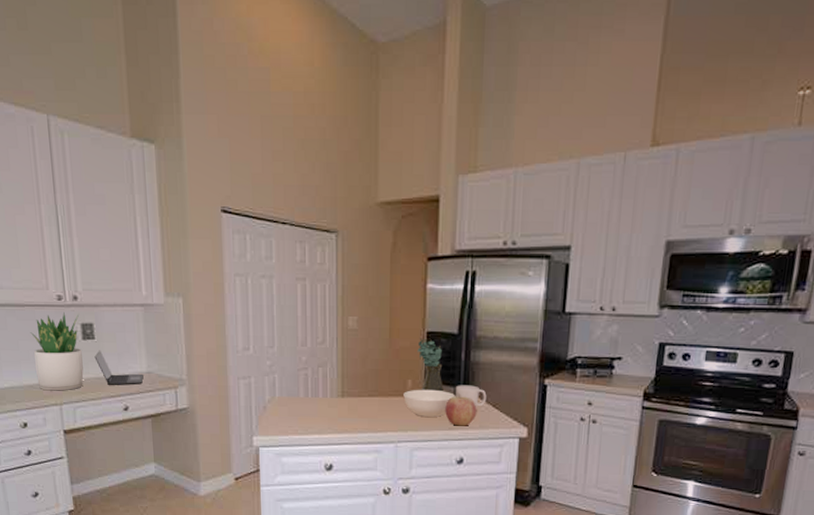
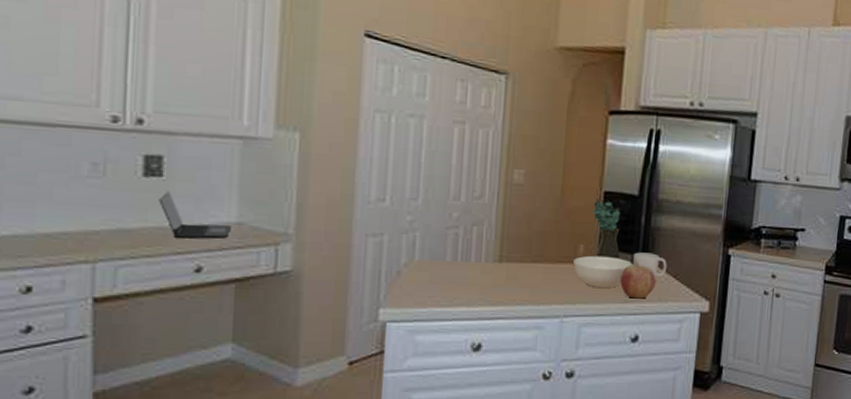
planter: present [30,312,84,391] -> none [59,139,142,244]

